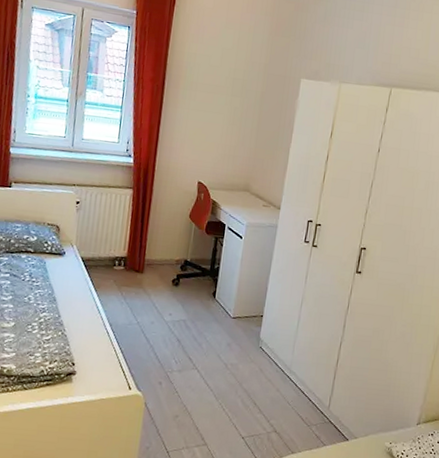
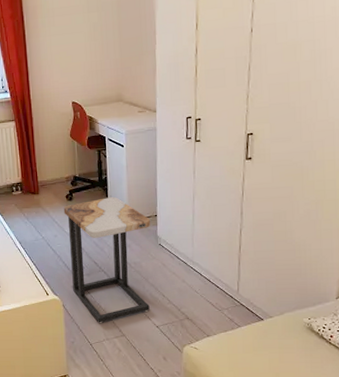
side table: none [160,289,256,428] -> present [63,197,151,323]

